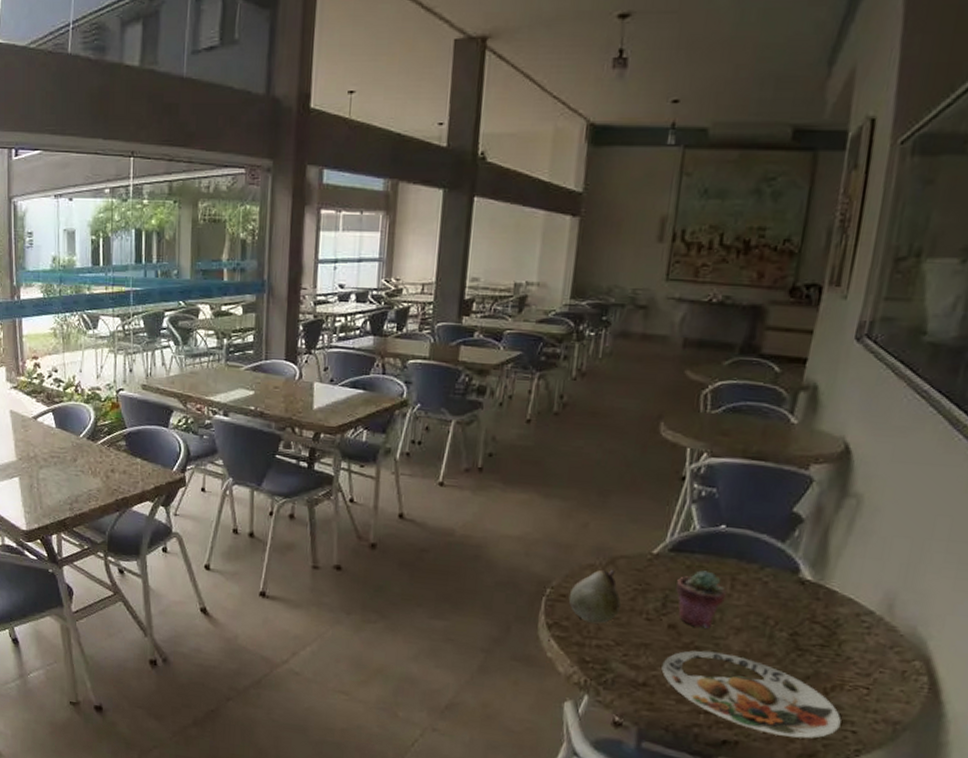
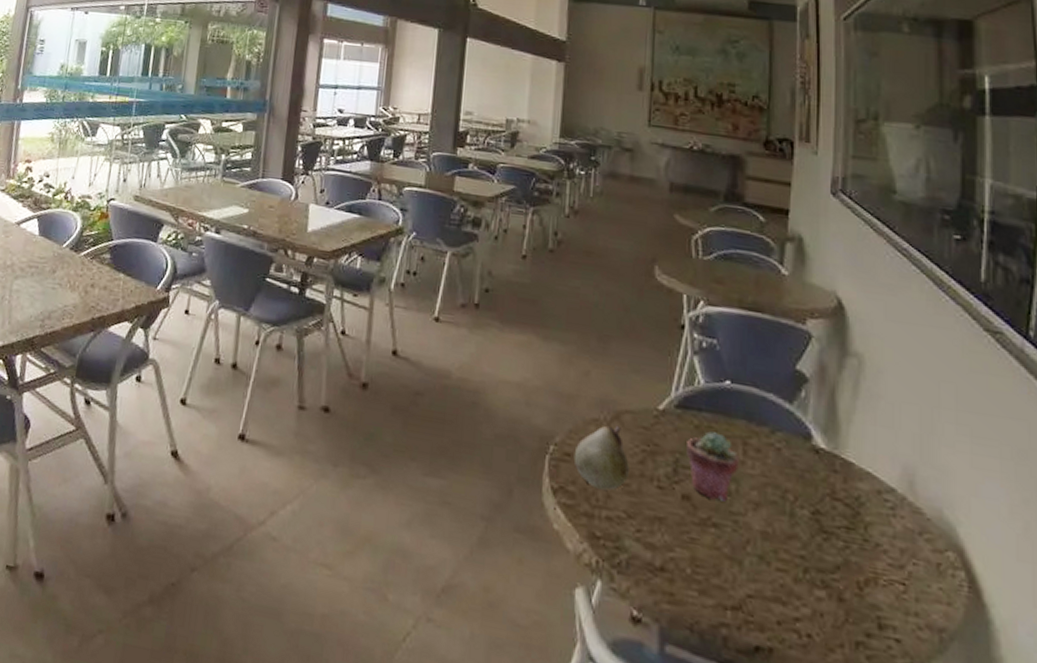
plate: present [661,650,841,739] -> none [679,528,882,648]

